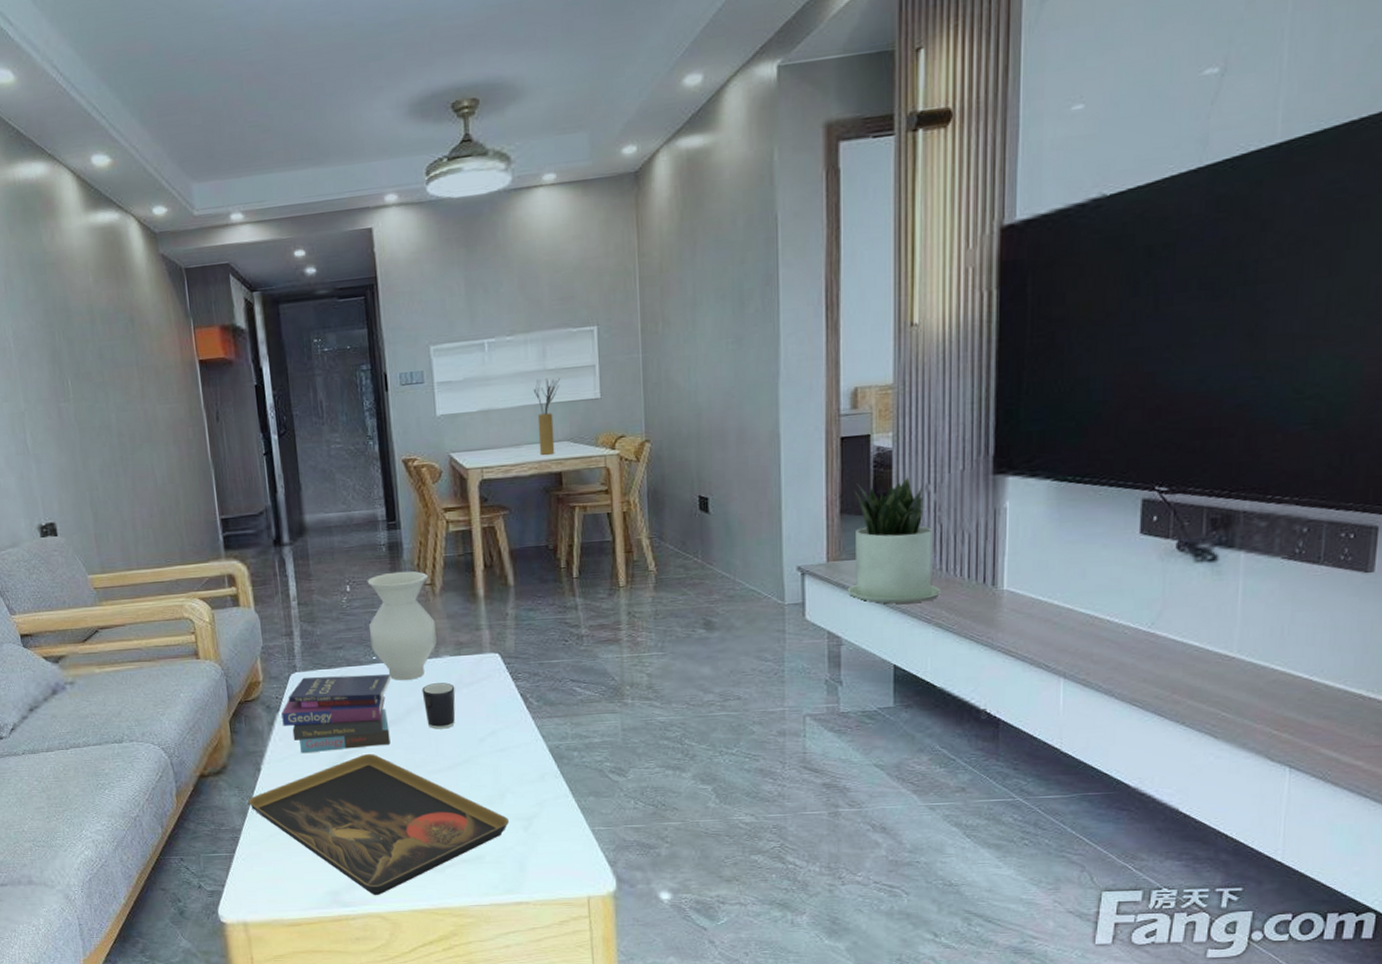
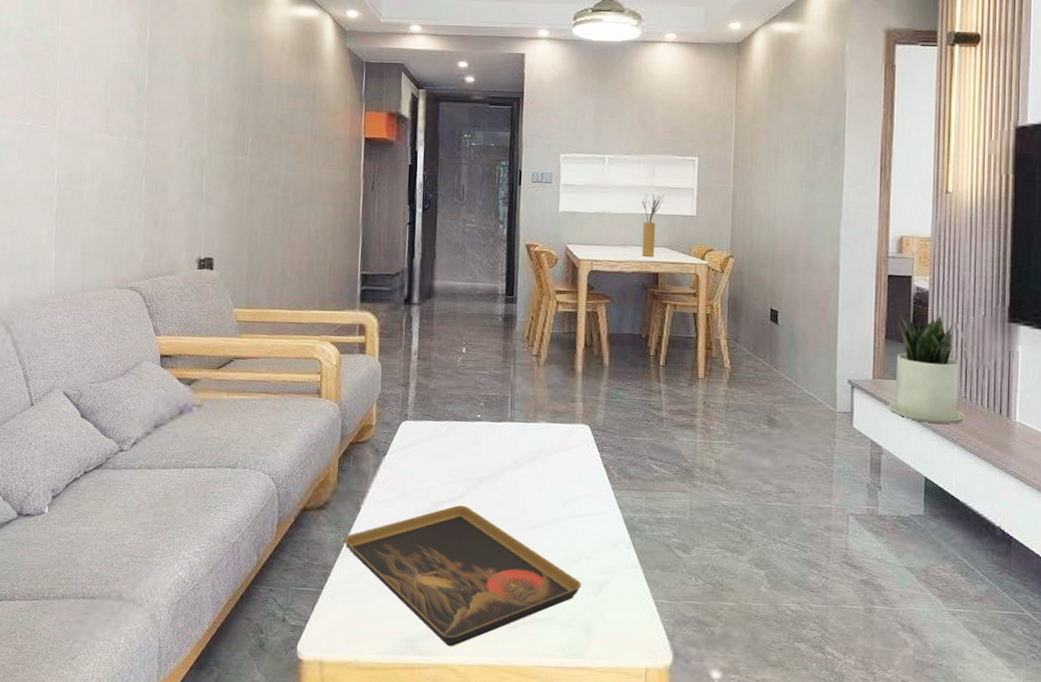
books: present [281,674,392,754] -> none [387,426,492,499]
vase: present [367,571,437,680] -> none [477,340,537,440]
mug: present [422,683,456,729] -> none [517,446,547,490]

